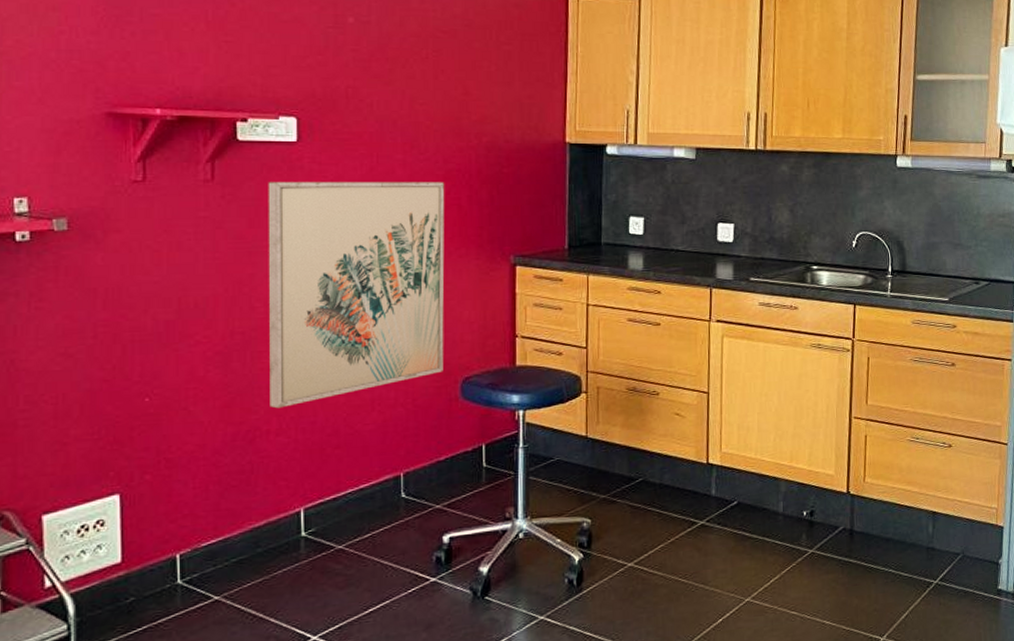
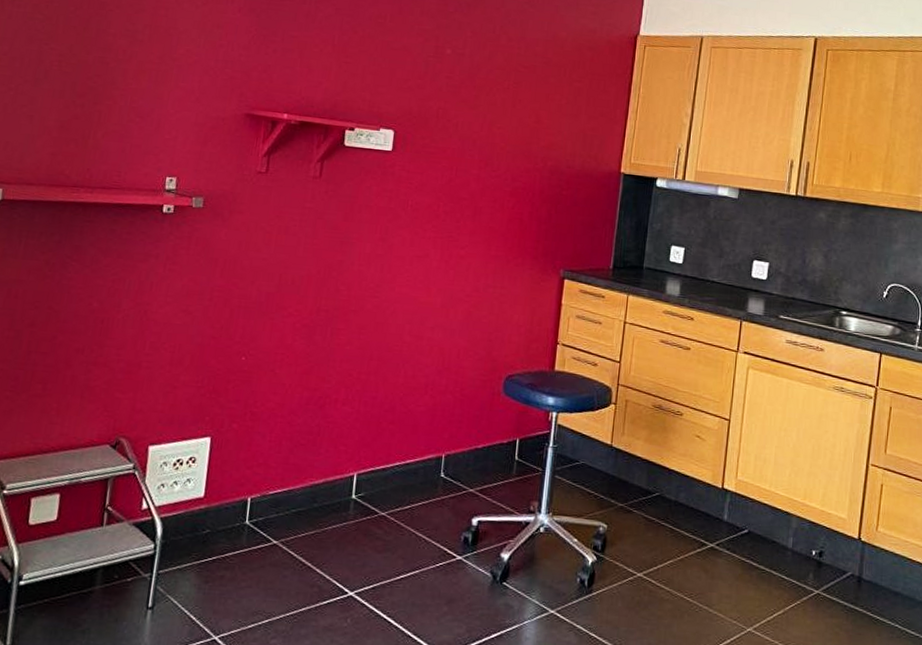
wall art: present [268,182,445,409] -> none [340,183,511,381]

